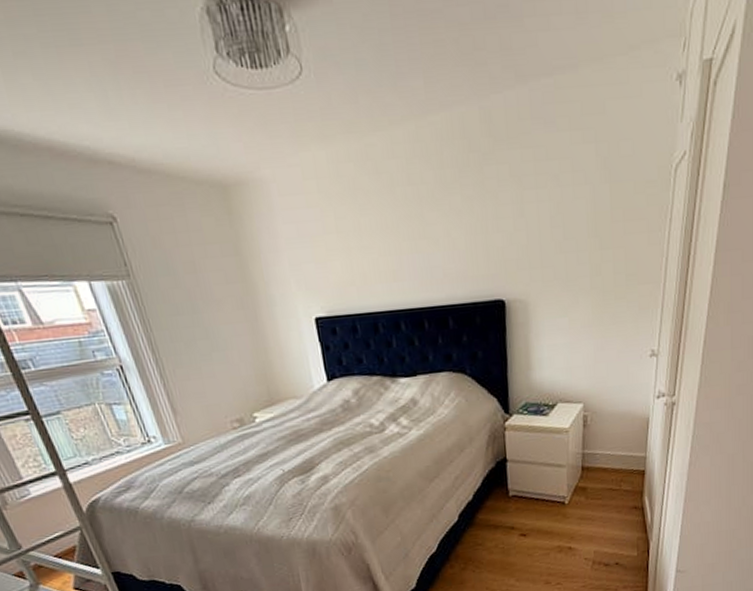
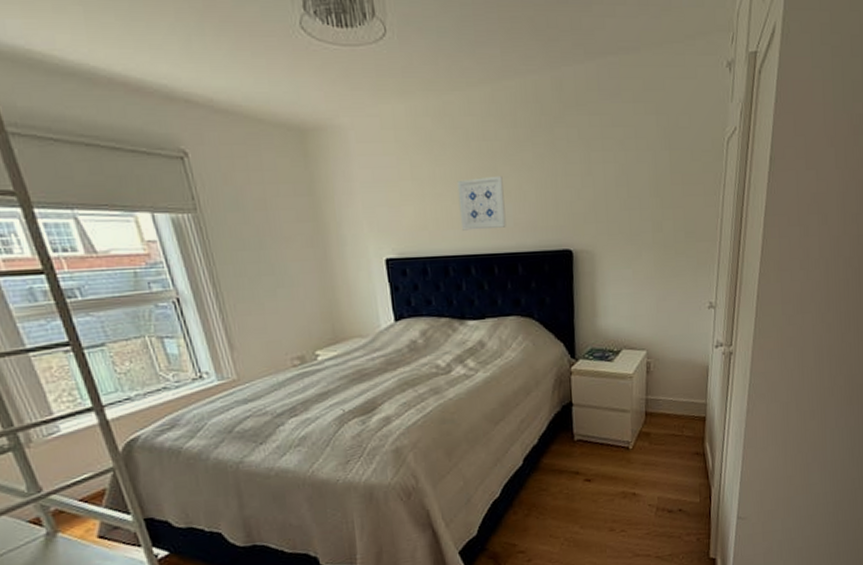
wall art: none [383,223,435,285] -> present [457,175,506,231]

